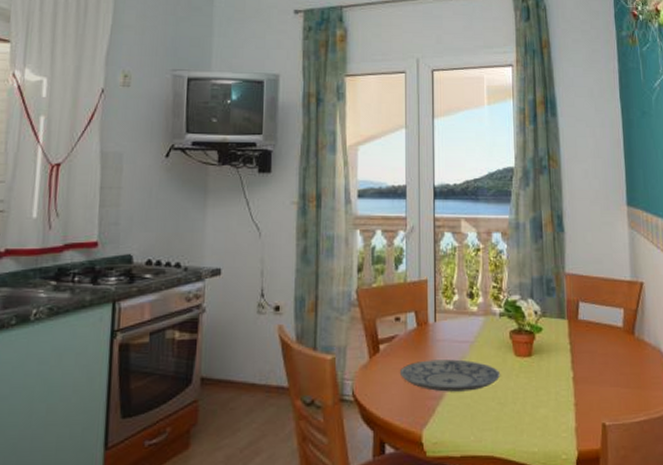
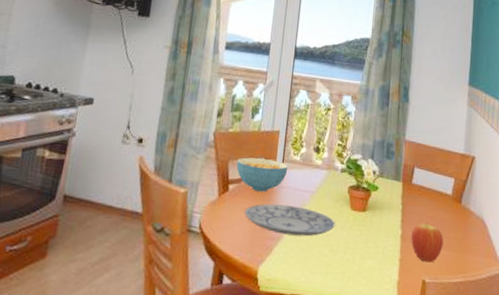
cereal bowl: none [385,312,442,349] -> present [236,157,288,192]
fruit: none [584,359,620,404] -> present [411,221,444,263]

